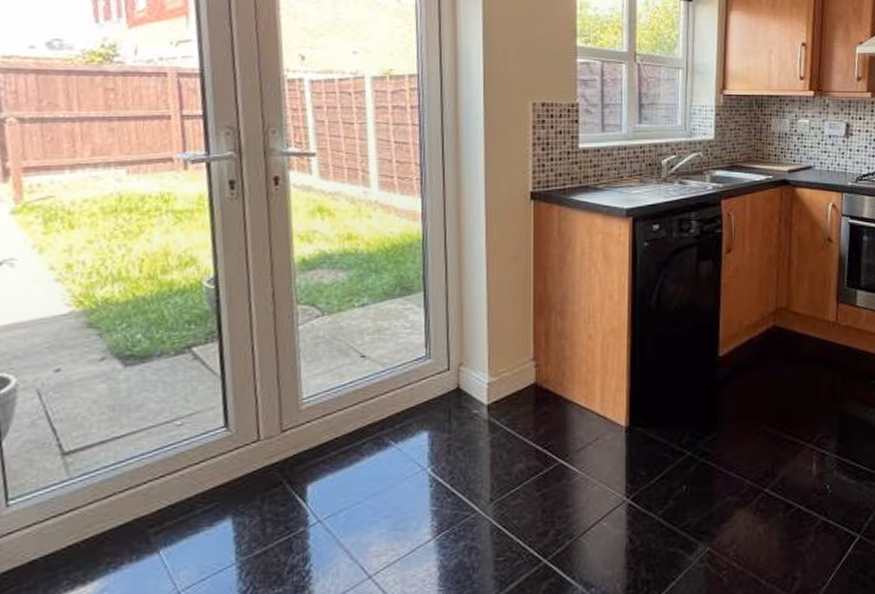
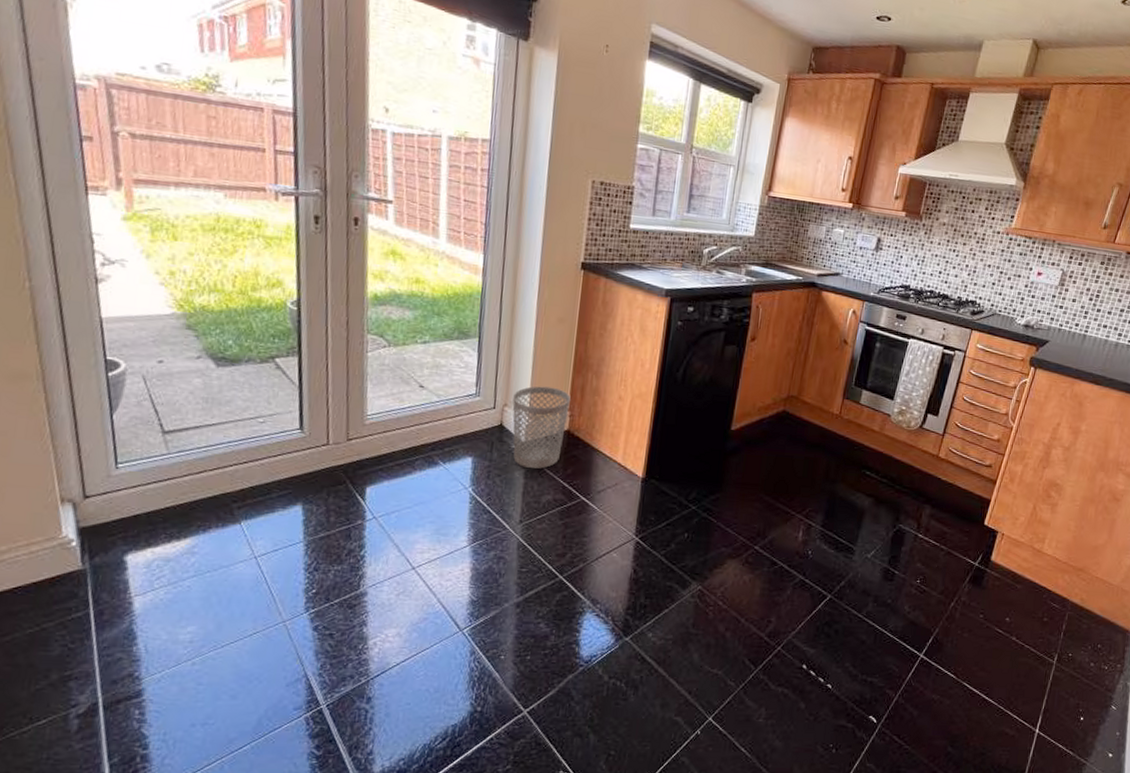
wastebasket: none [469,336,534,434] -> present [512,386,571,469]

